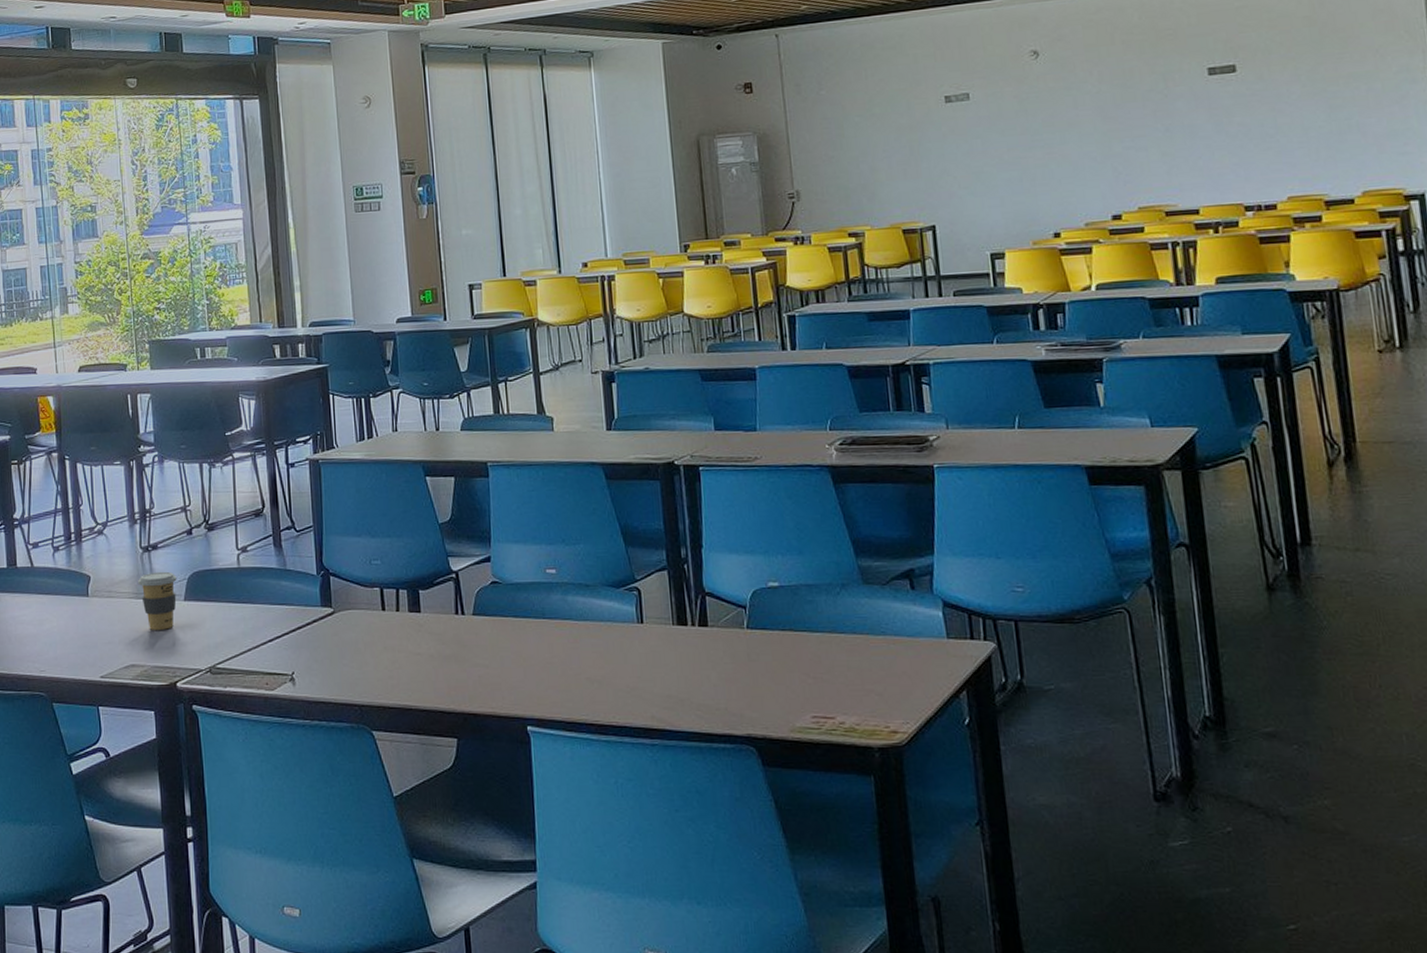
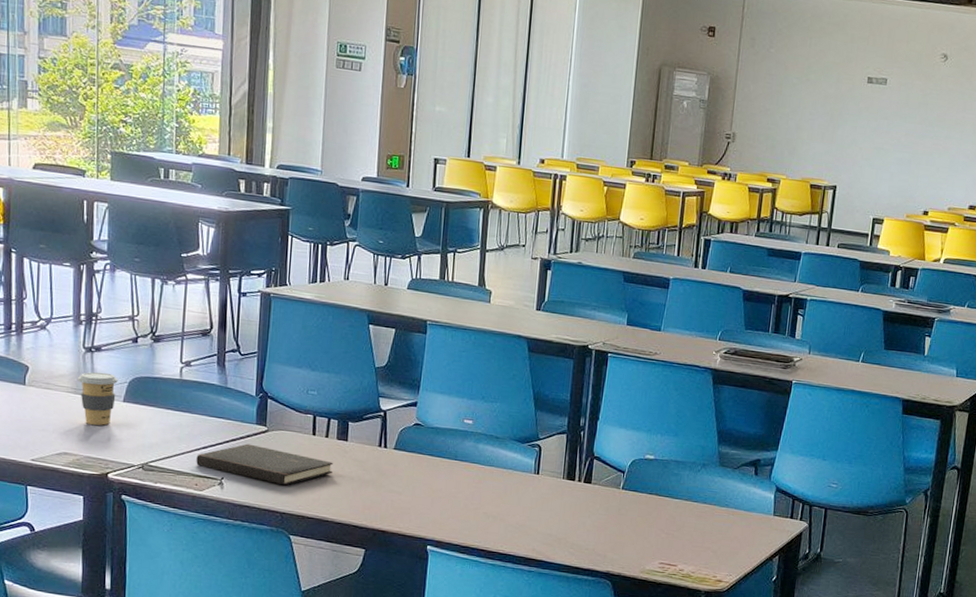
hardcover book: none [264,630,410,673] -> present [196,443,334,486]

